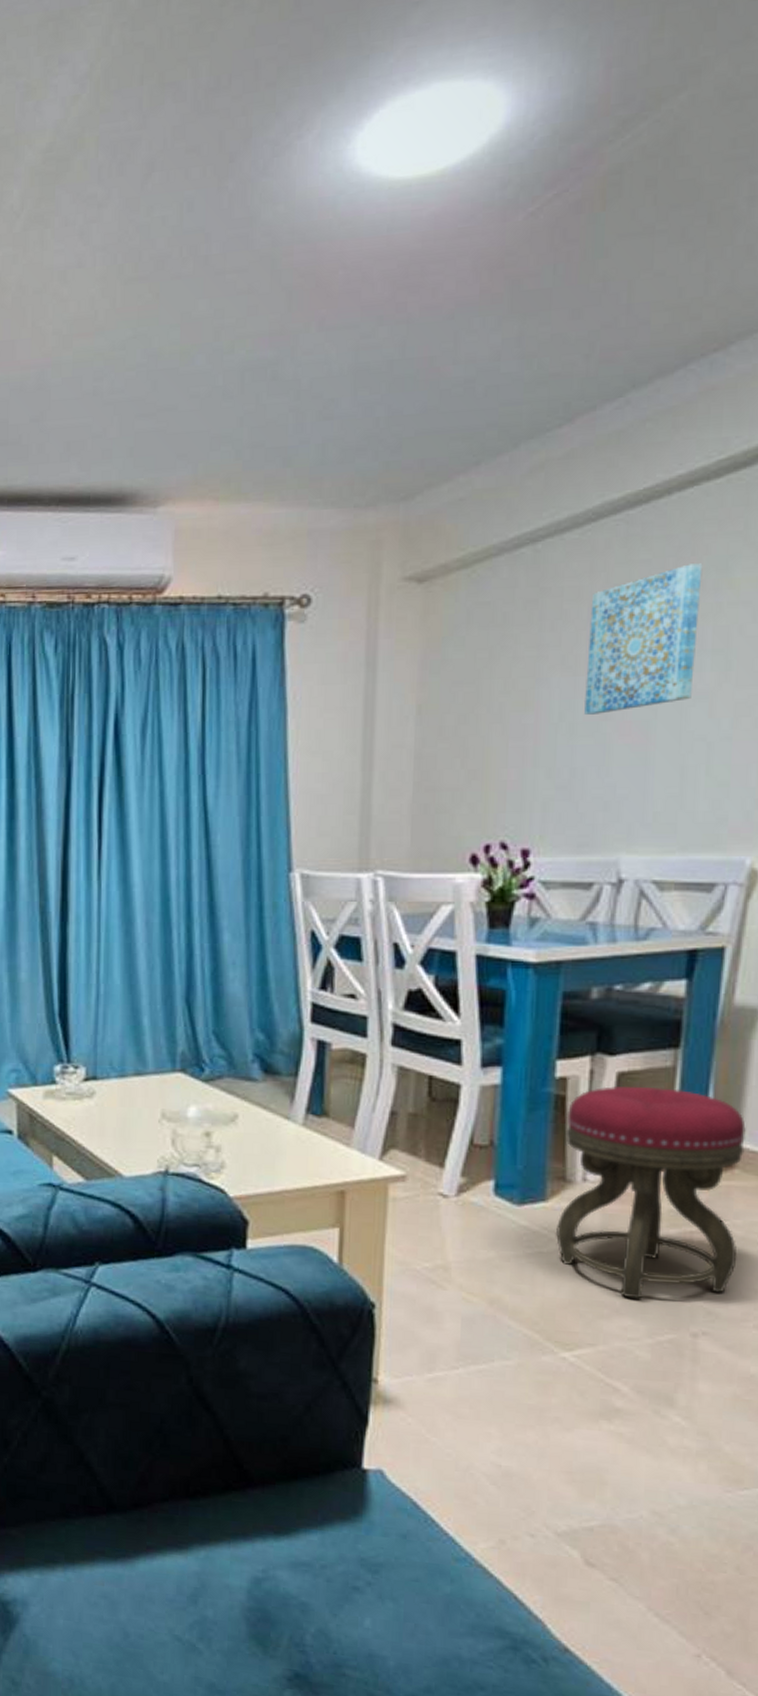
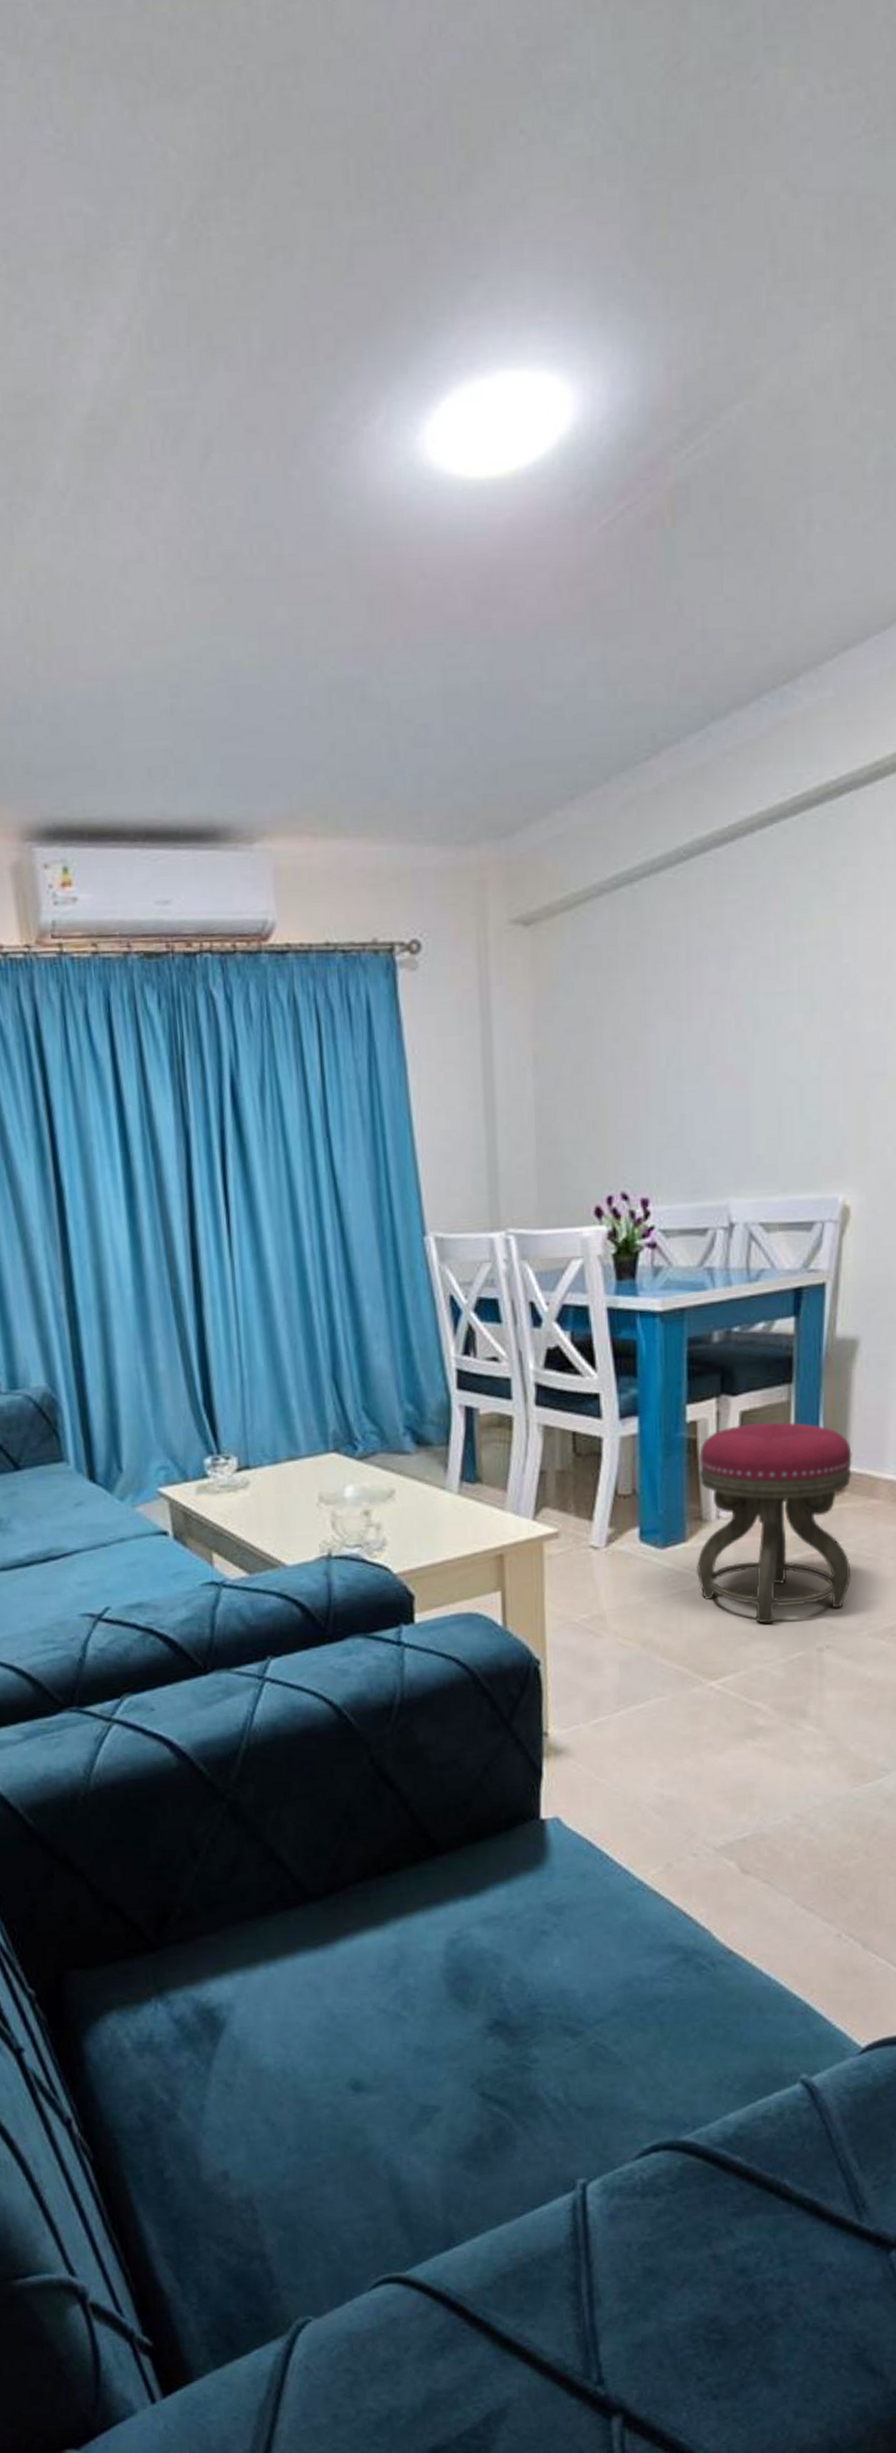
wall art: present [584,563,703,715] -> none [688,903,786,1060]

